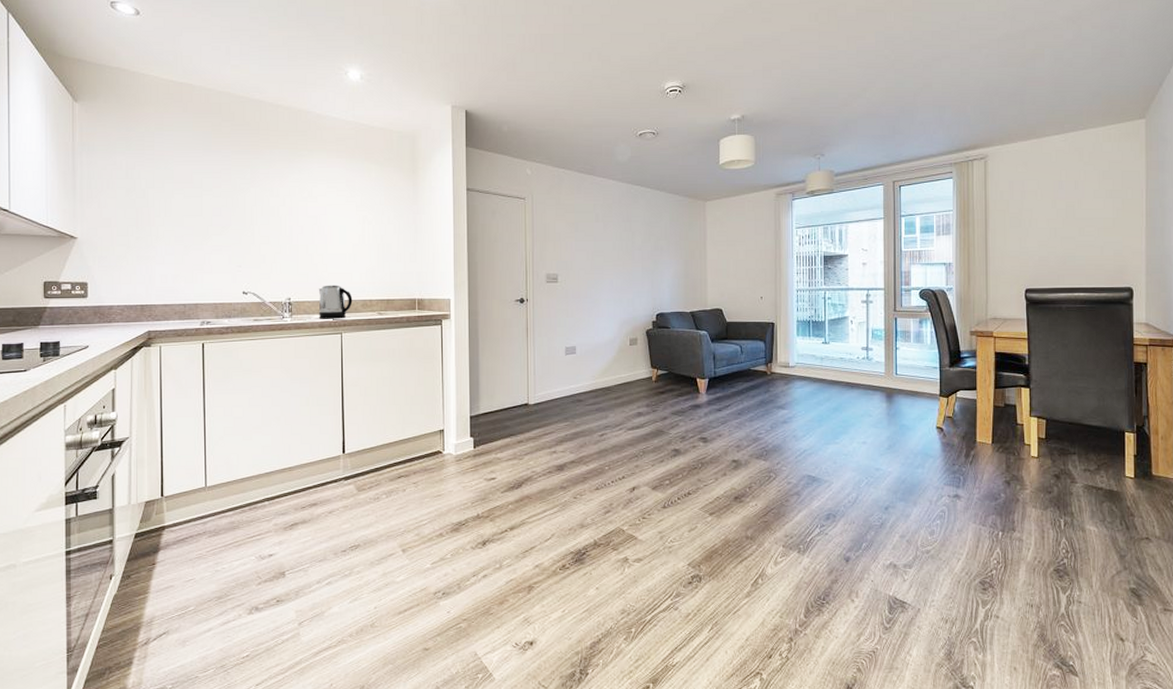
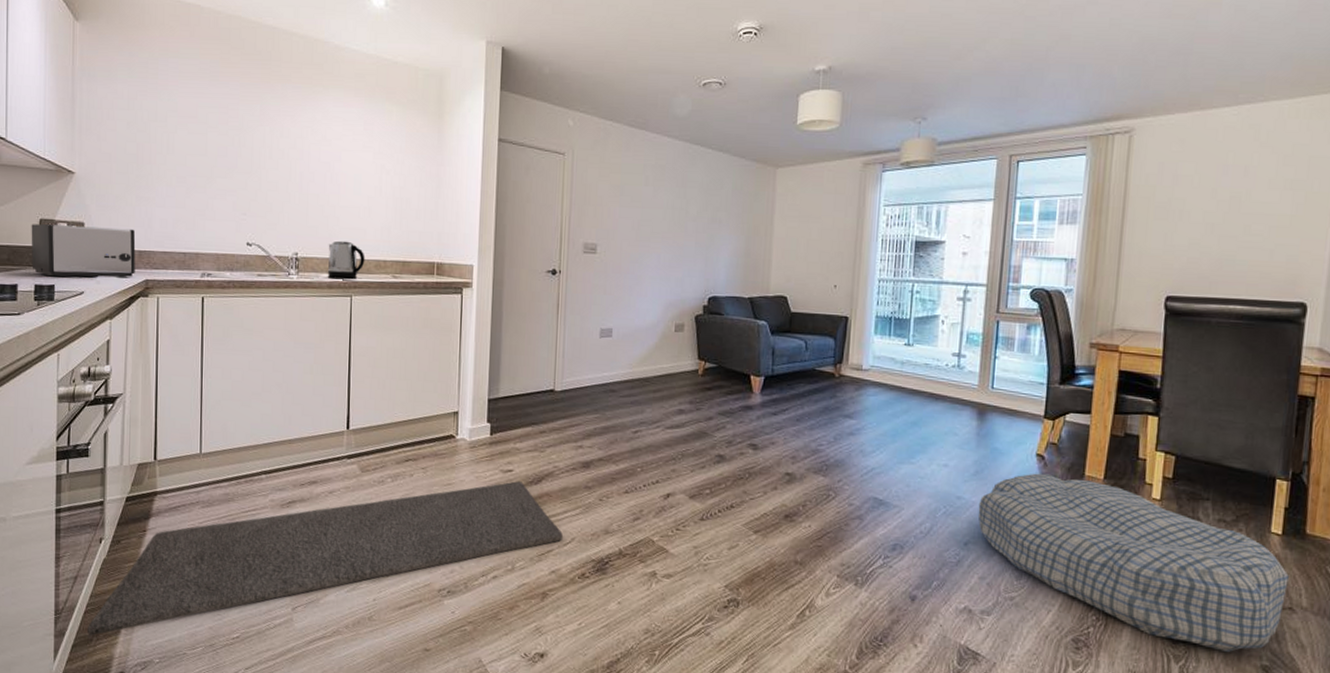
toaster: none [35,285,138,334] -> present [31,223,136,278]
rug: none [100,488,543,670] -> present [88,481,563,636]
dog bed: none [894,443,1143,581] -> present [978,473,1289,653]

